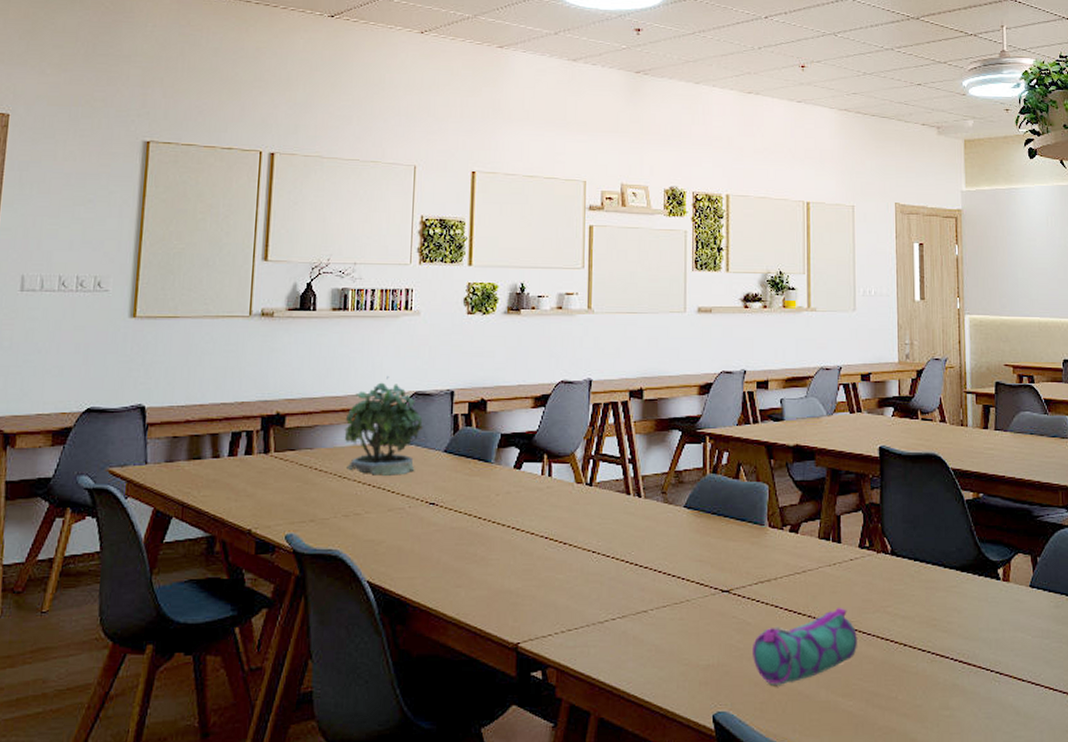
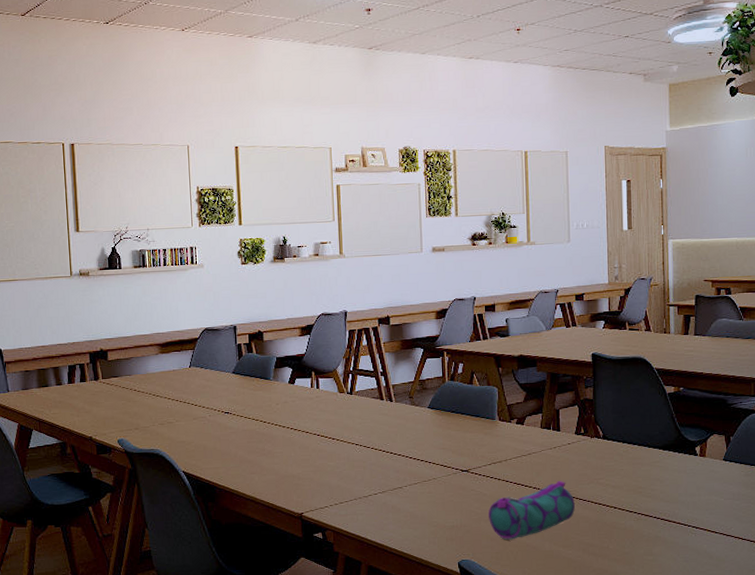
potted plant: present [344,375,424,476] -> none [153,316,215,393]

